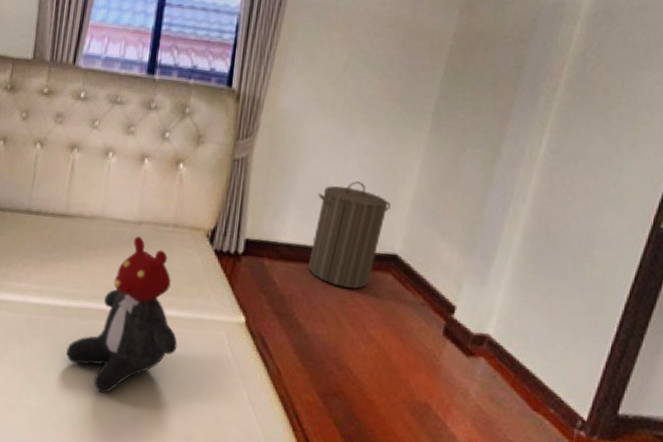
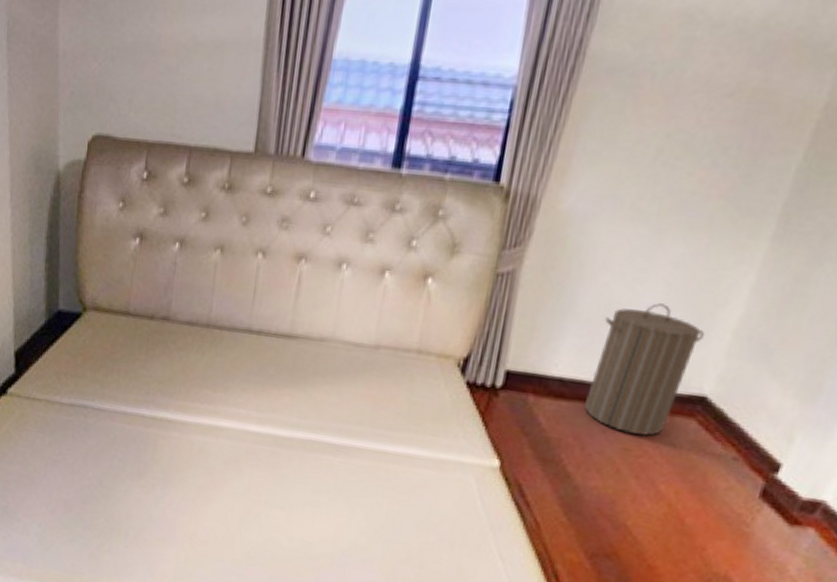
teddy bear: present [66,236,178,394] -> none [289,362,416,533]

